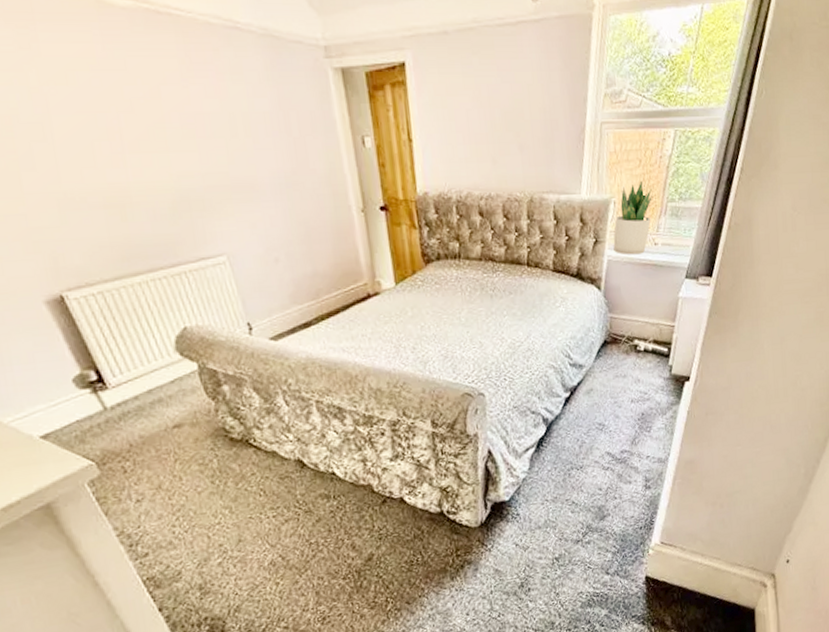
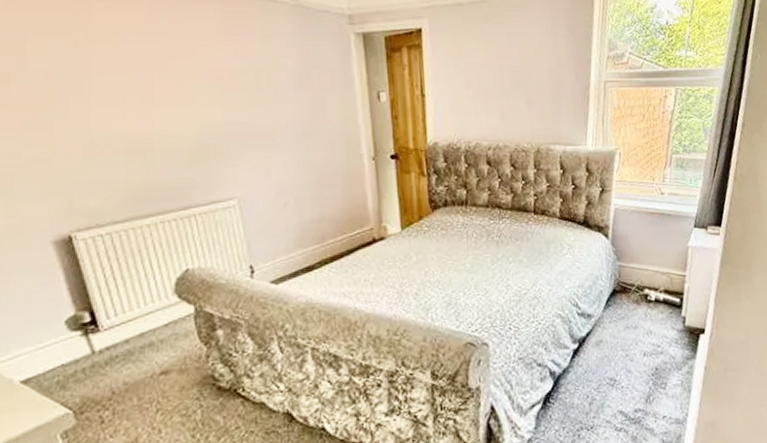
planter: present [613,181,652,255] -> none [619,135,657,204]

